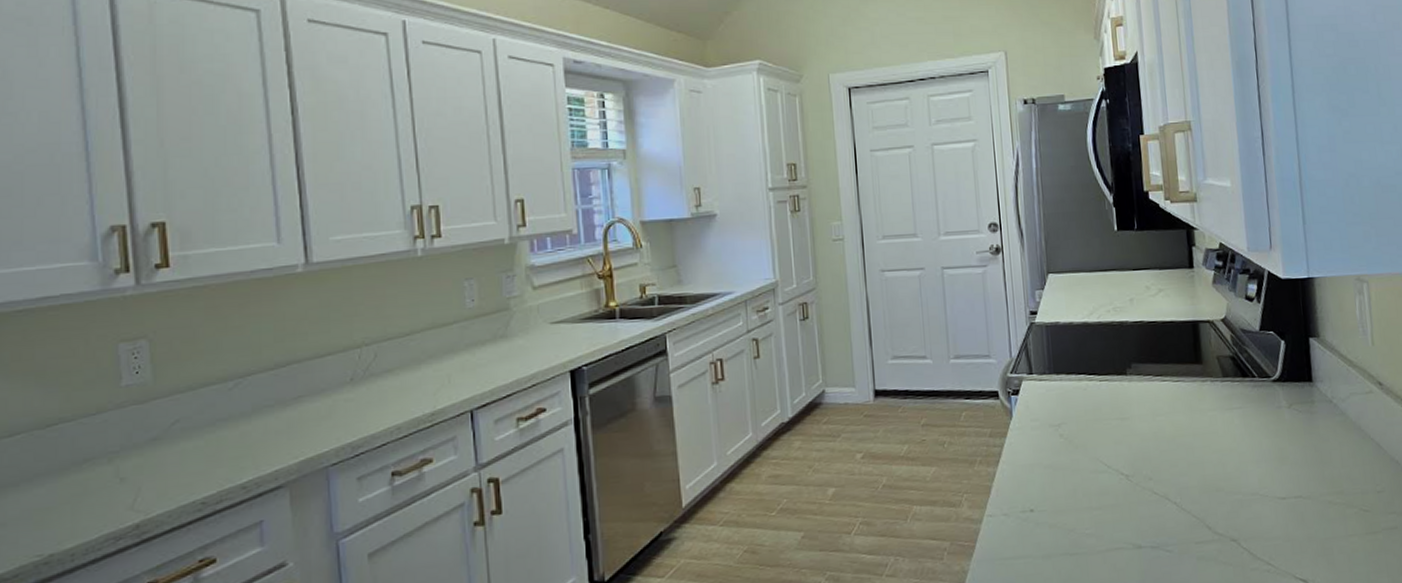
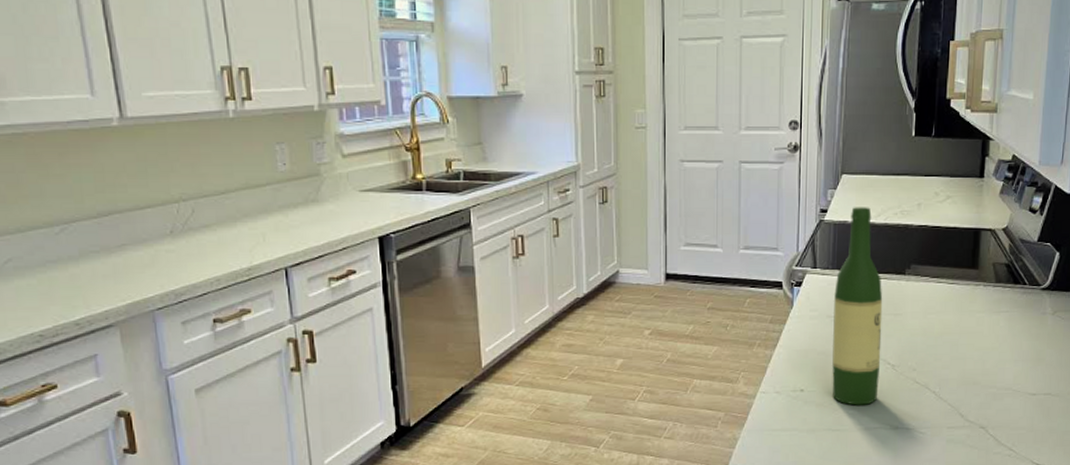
wine bottle: none [1054,306,1115,524] -> present [832,207,883,406]

